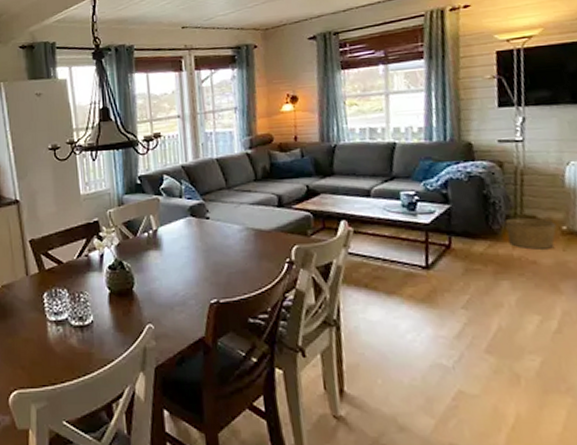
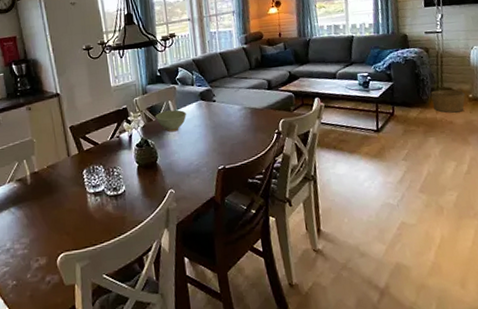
bowl: none [133,226,172,254] -> present [155,109,186,132]

